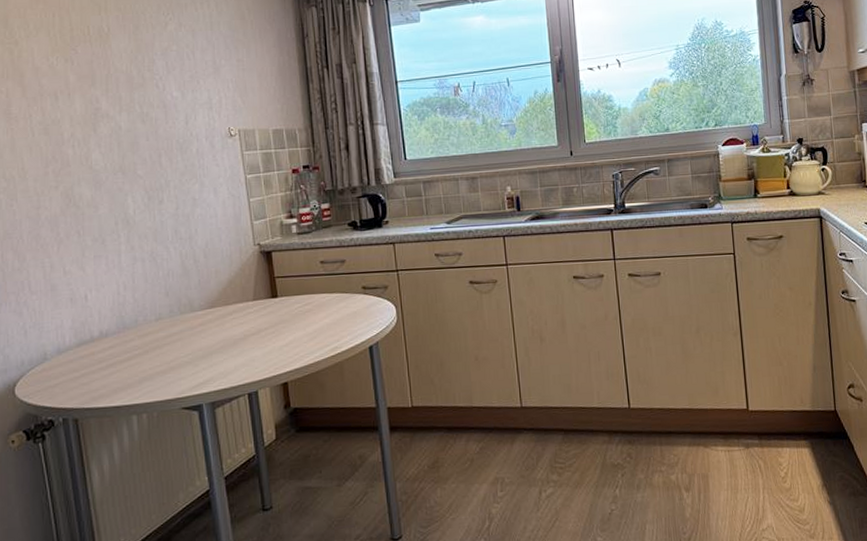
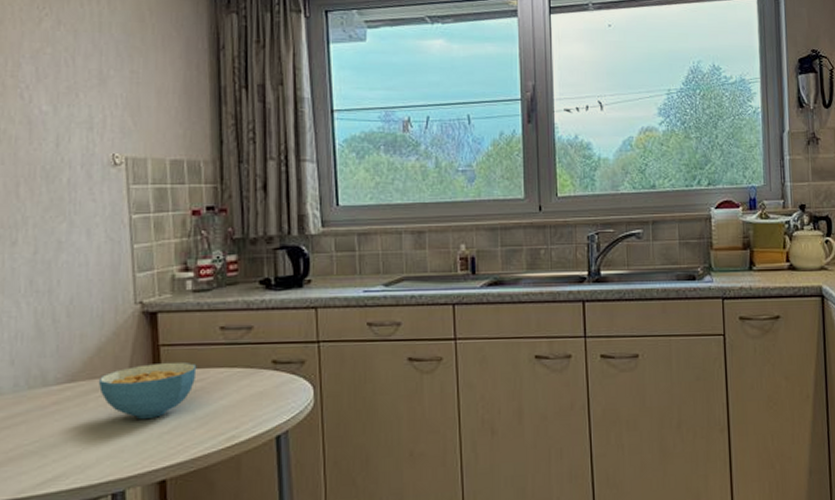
cereal bowl: none [231,290,305,335] -> present [98,362,197,419]

